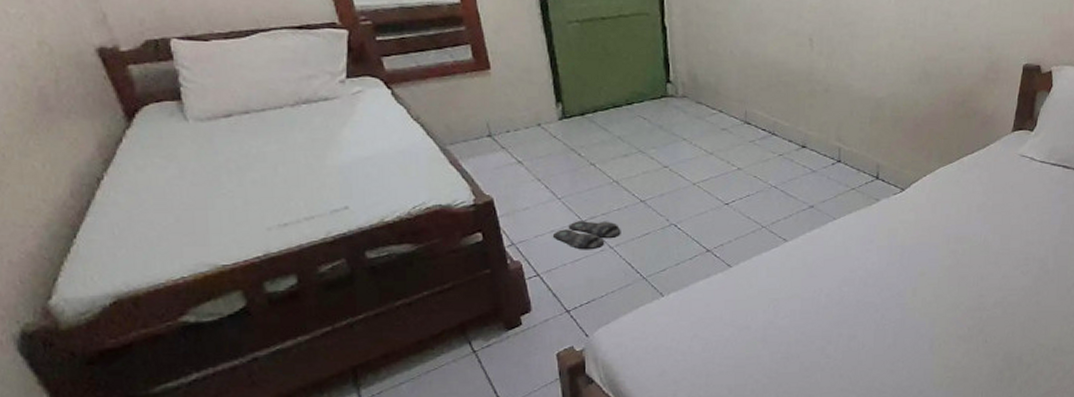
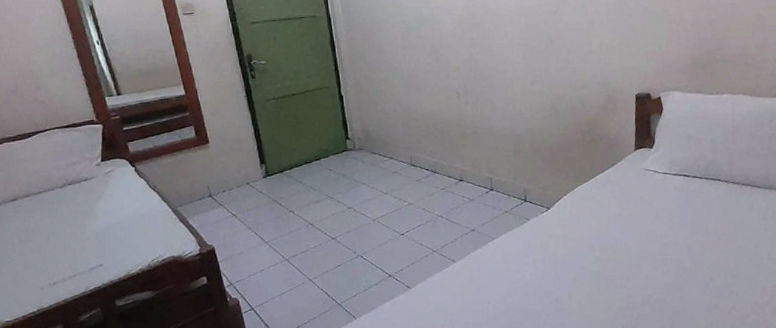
slippers: present [553,221,621,250] -> none [263,257,318,284]

